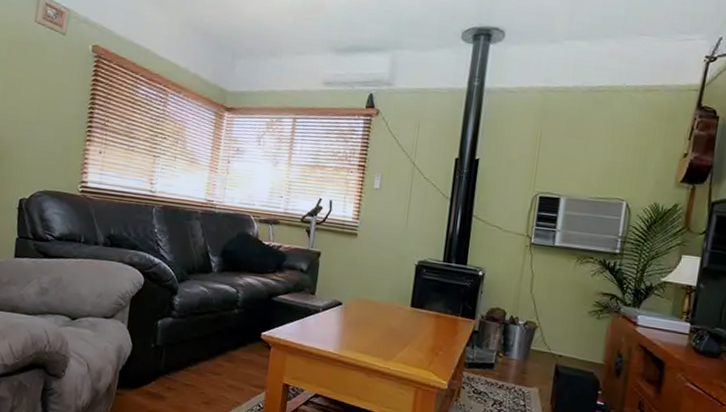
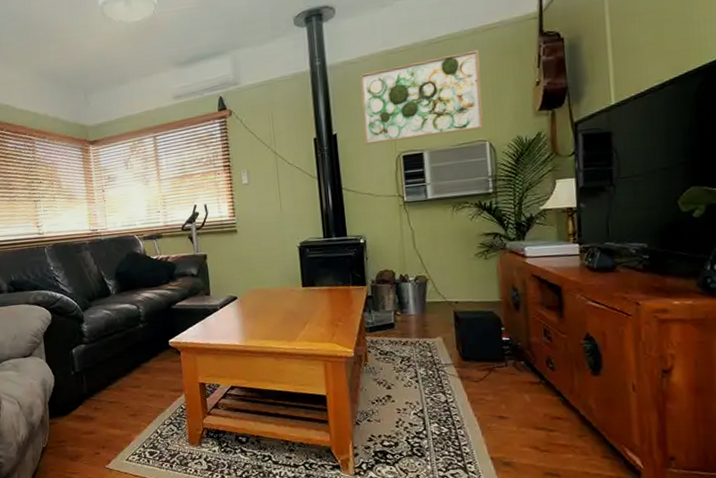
wall art: none [505,104,636,188] -> present [360,49,483,145]

